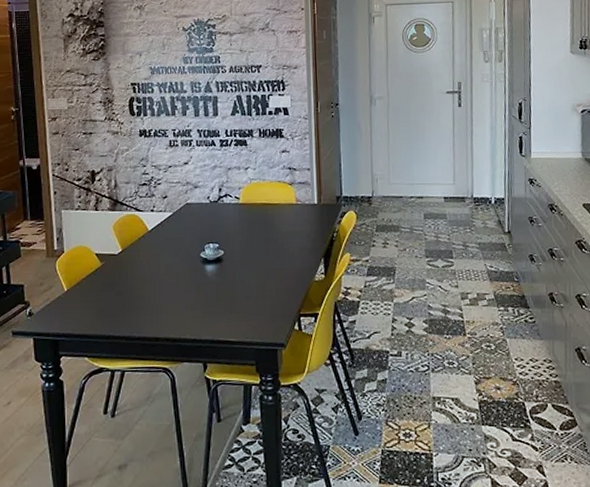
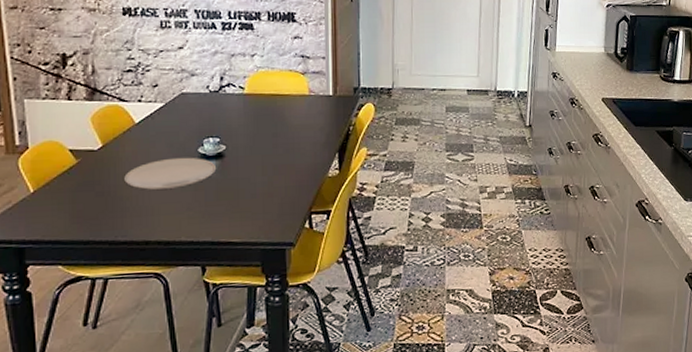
plate: none [139,261,215,291] -> present [124,157,216,190]

